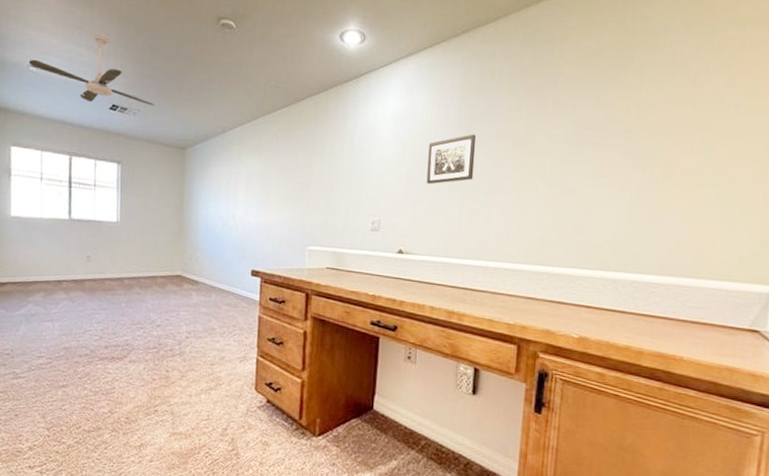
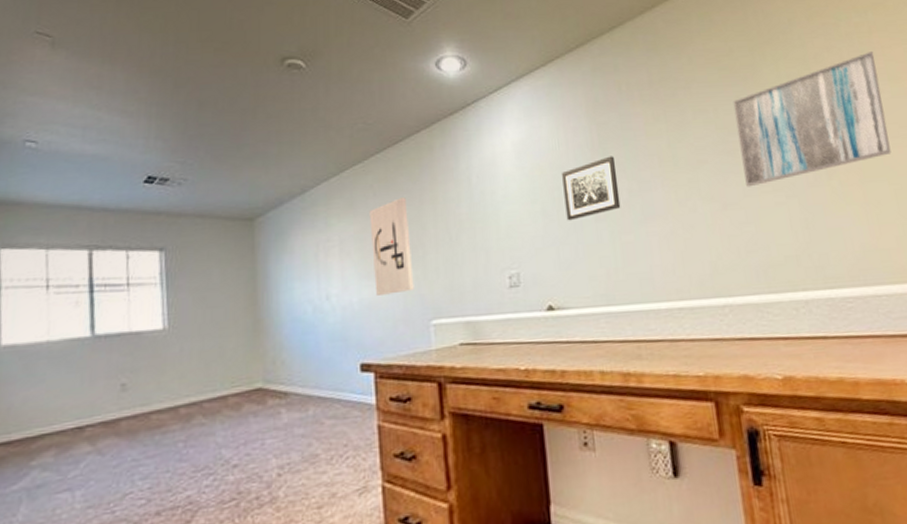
ceiling fan: present [28,32,155,106] -> none [24,89,207,176]
wall art: none [269,146,301,222] -> present [369,197,414,295]
wall art: none [586,65,741,177] -> present [733,52,891,187]

